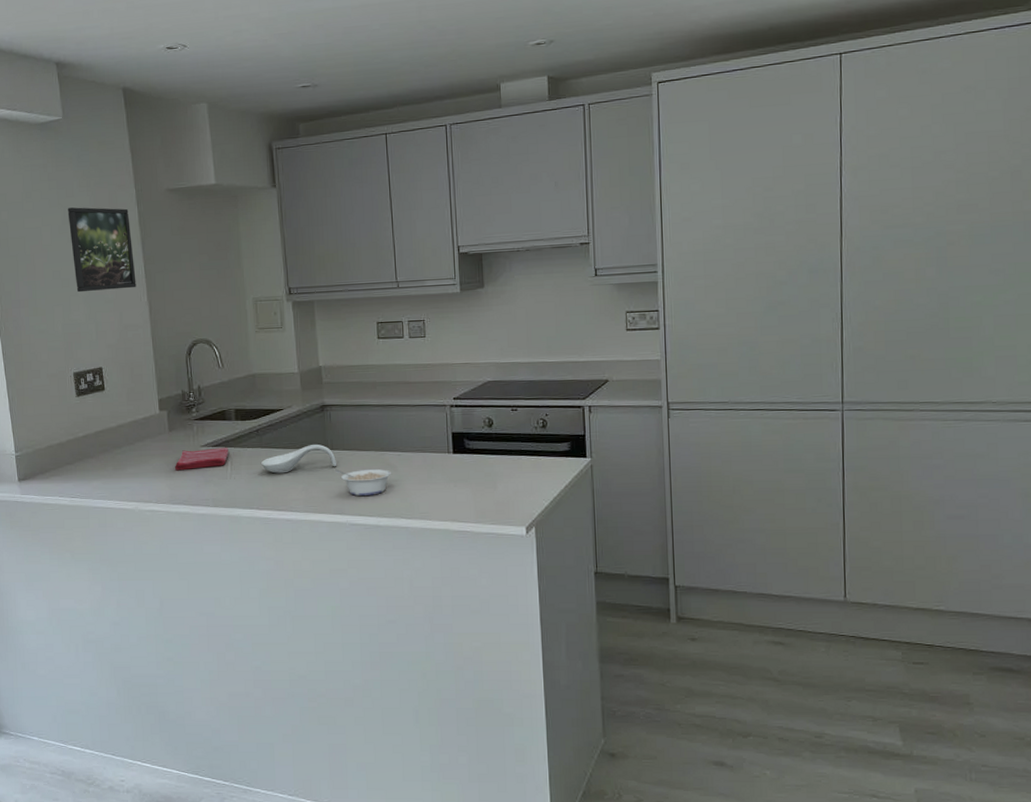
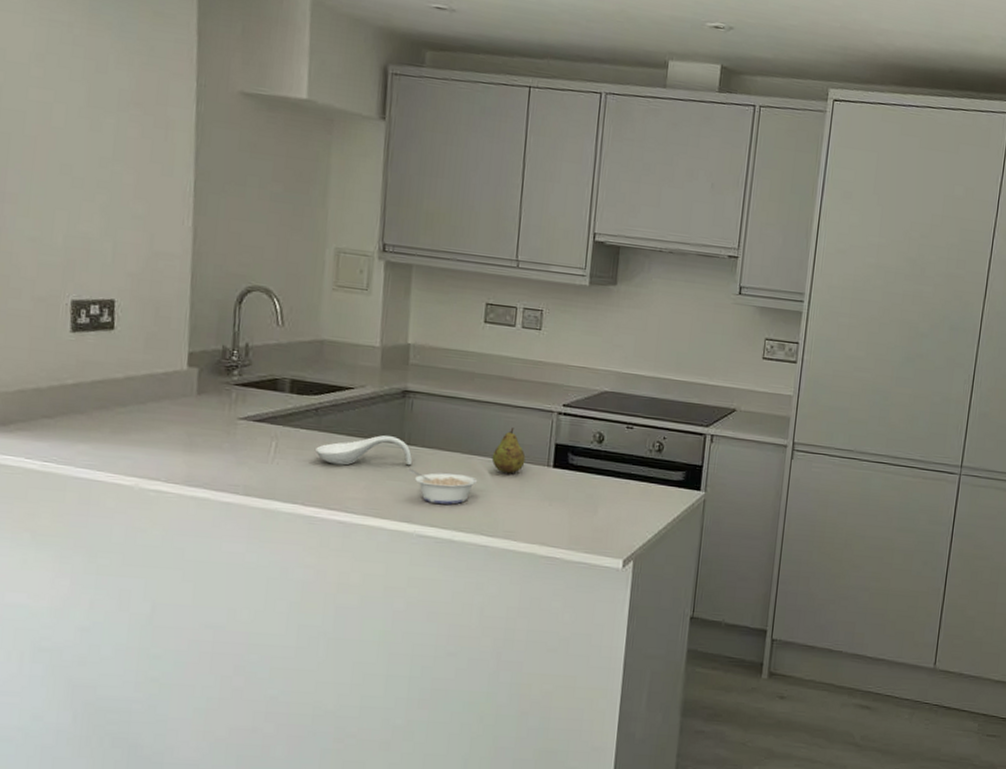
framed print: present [67,207,136,293] -> none [92,86,183,207]
dish towel: present [174,448,229,471] -> none [197,420,275,447]
fruit: none [400,424,429,464] -> present [491,428,526,474]

